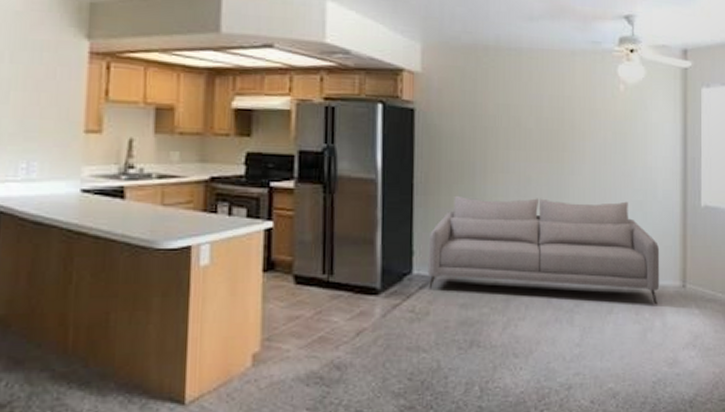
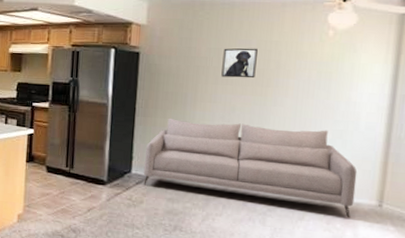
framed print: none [513,104,550,142] -> present [221,48,258,79]

